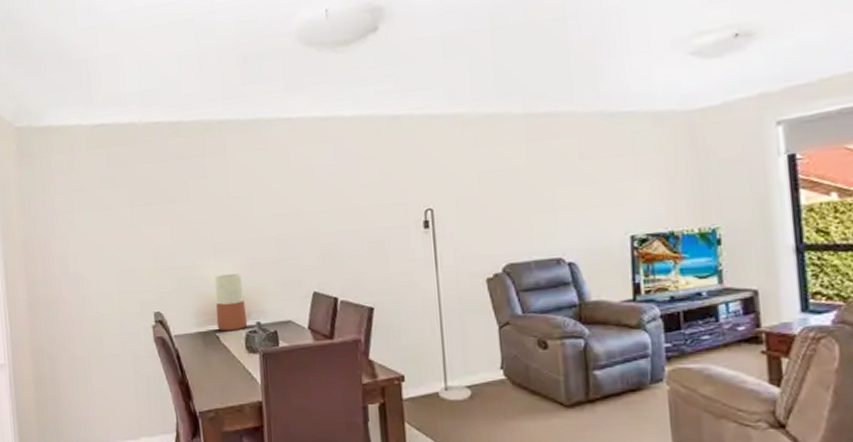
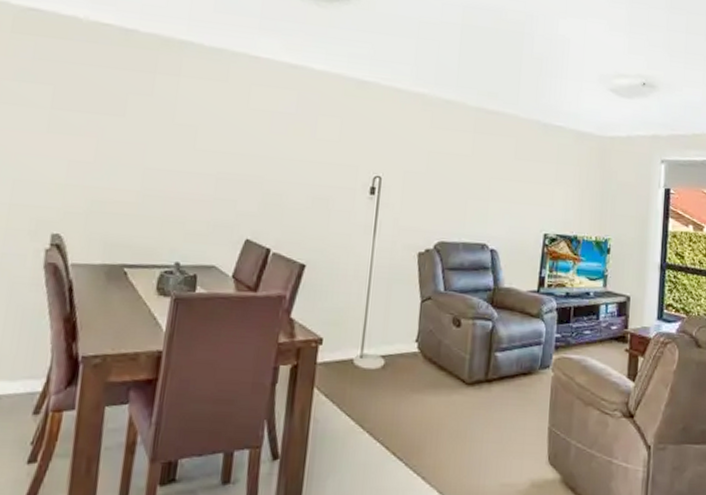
vase: present [214,273,248,332] -> none [127,204,169,269]

